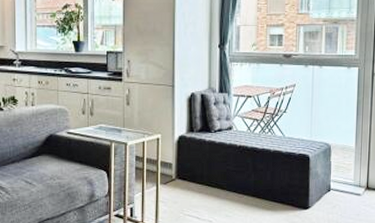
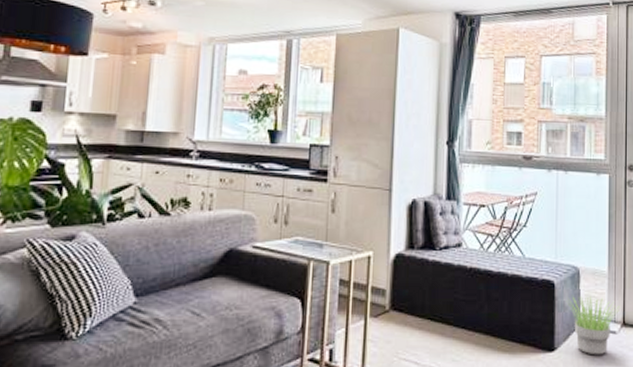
potted plant: none [319,166,364,212] -> present [566,295,619,355]

